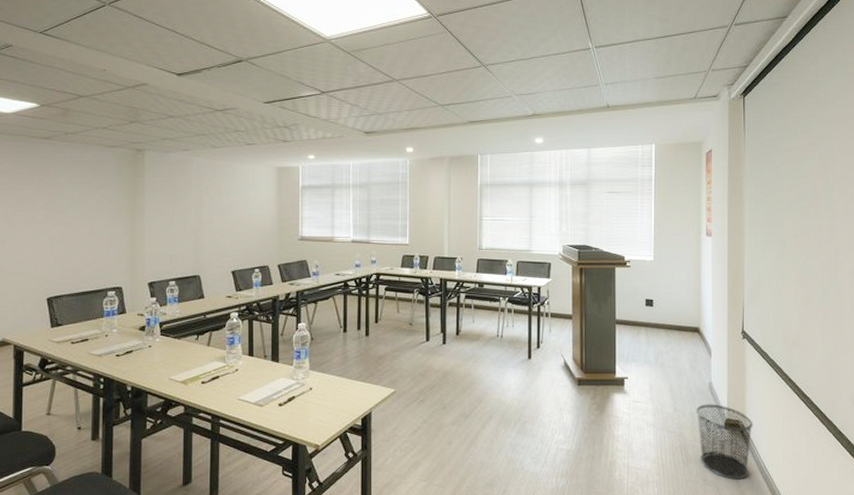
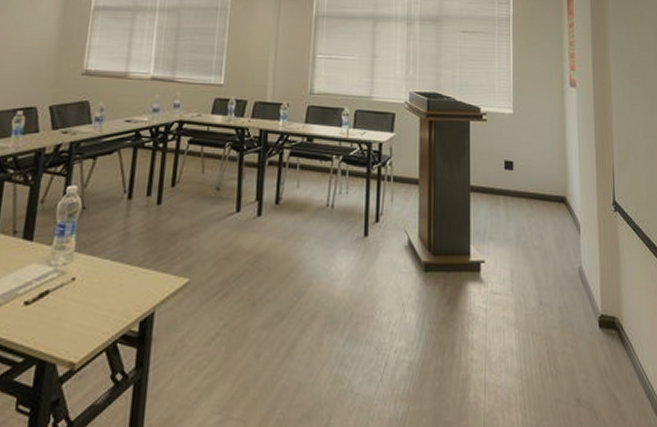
waste bin: present [696,404,753,480] -> none [565,295,631,398]

